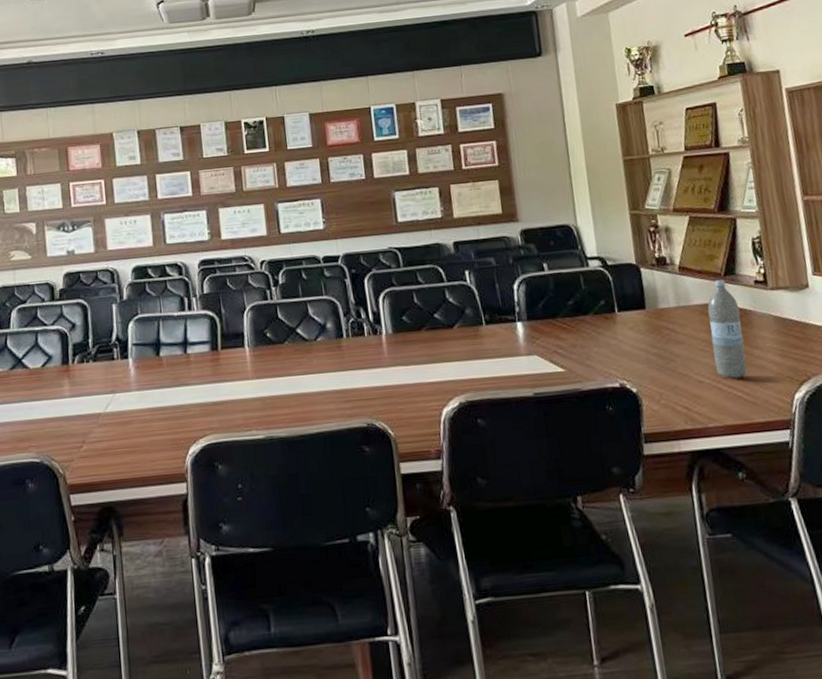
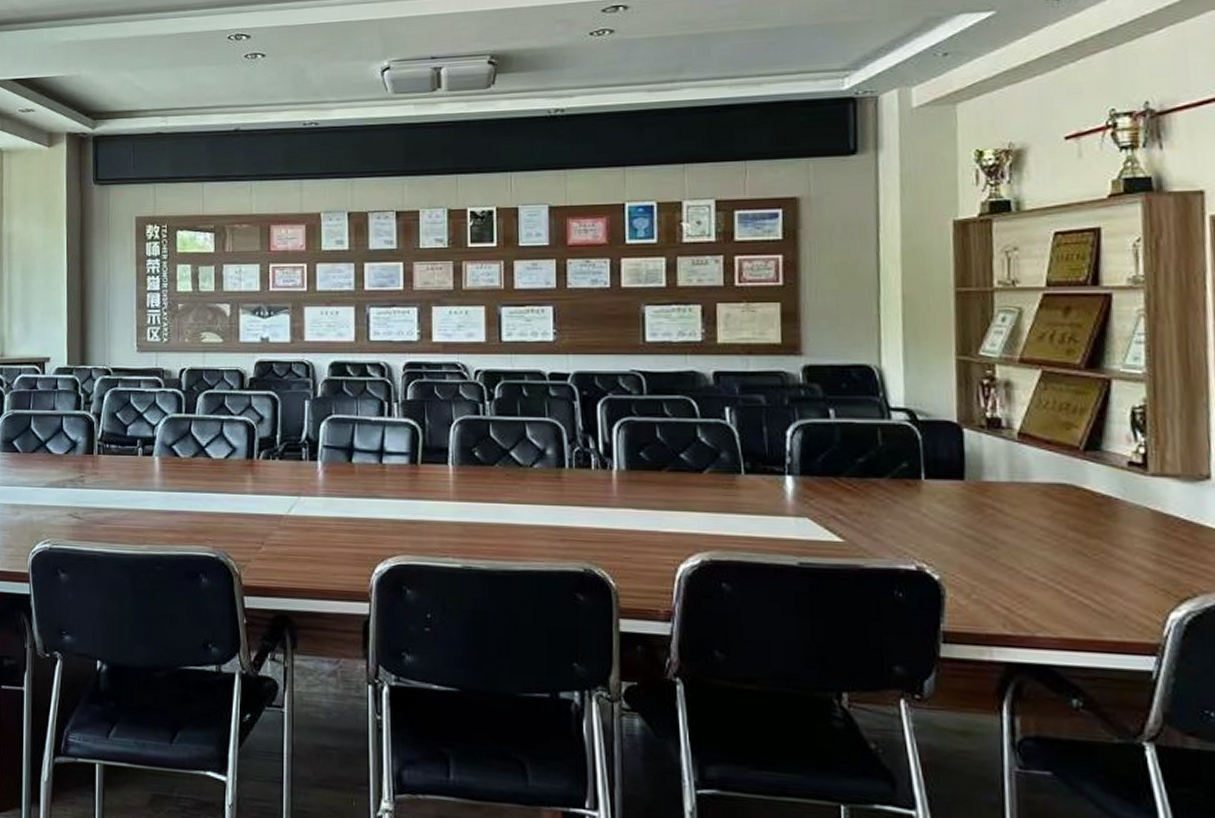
water bottle: present [707,280,747,379] -> none [1054,455,1103,582]

